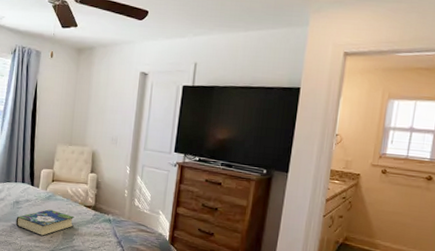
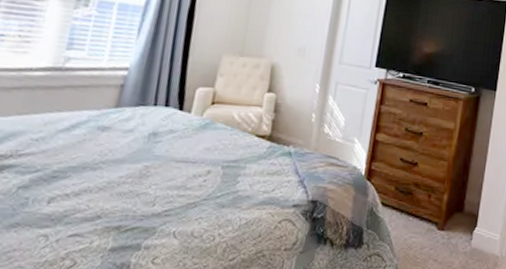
book: present [15,209,75,236] -> none [149,142,241,180]

